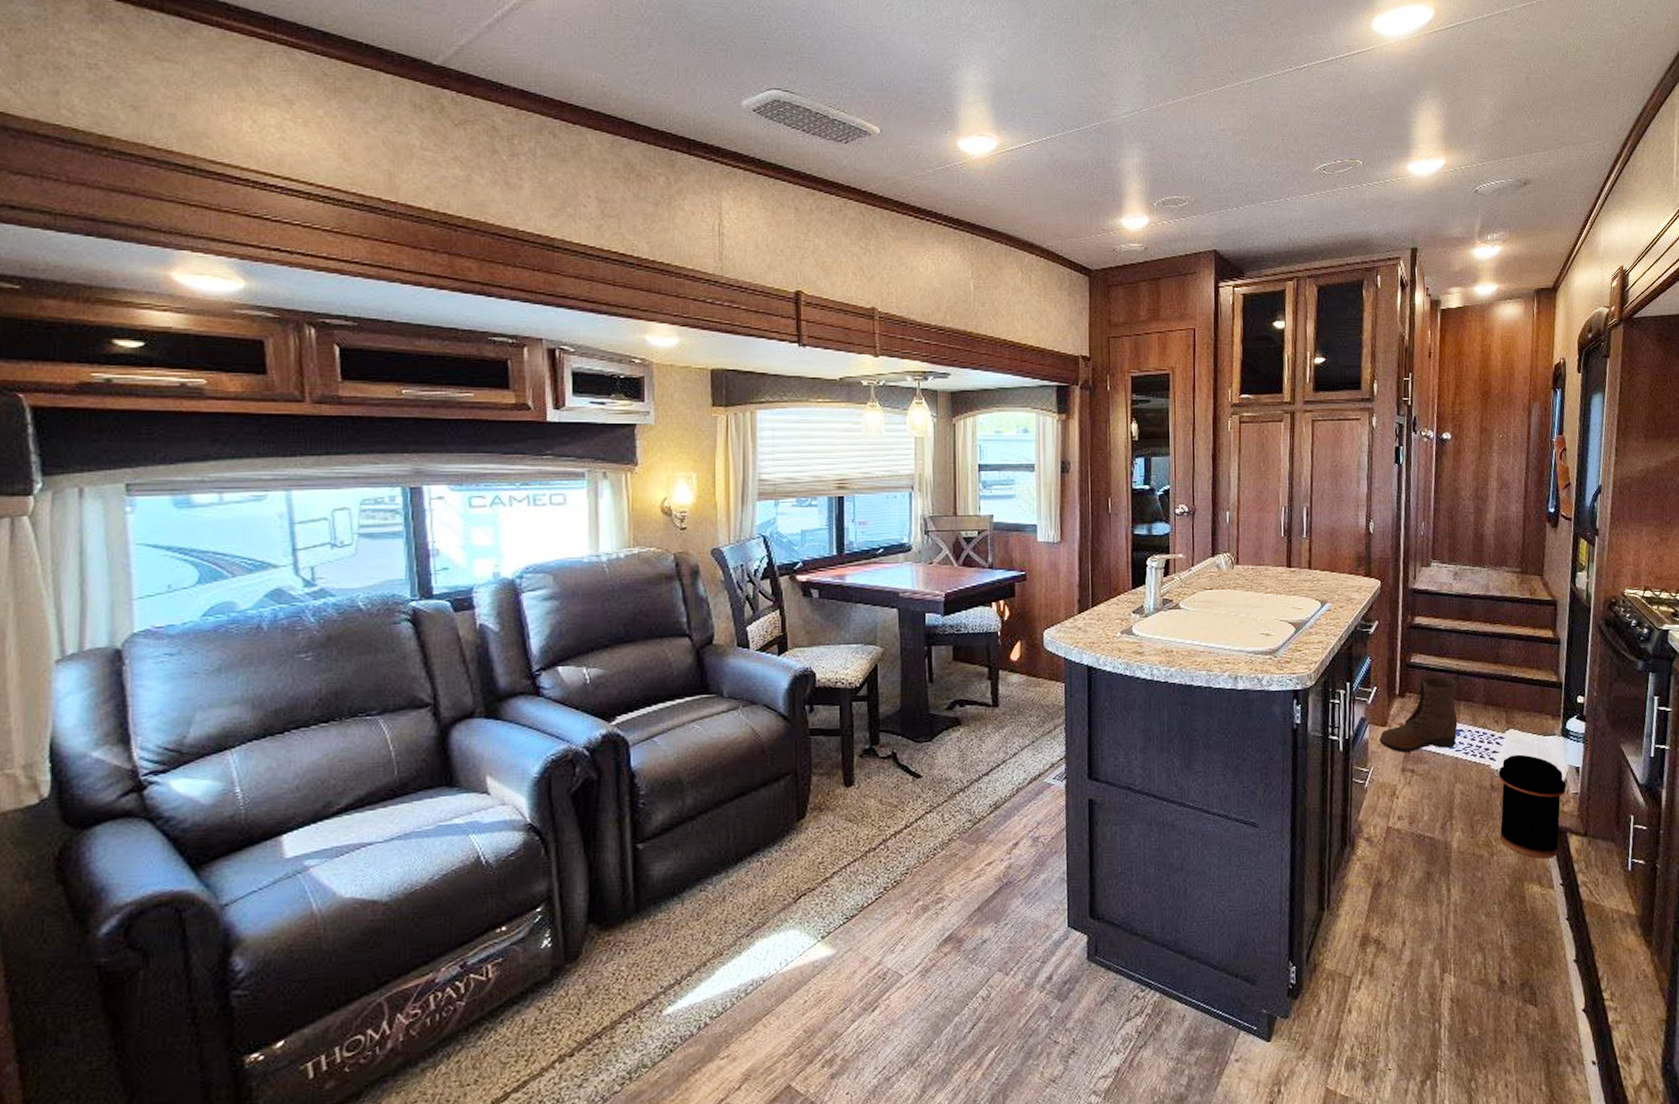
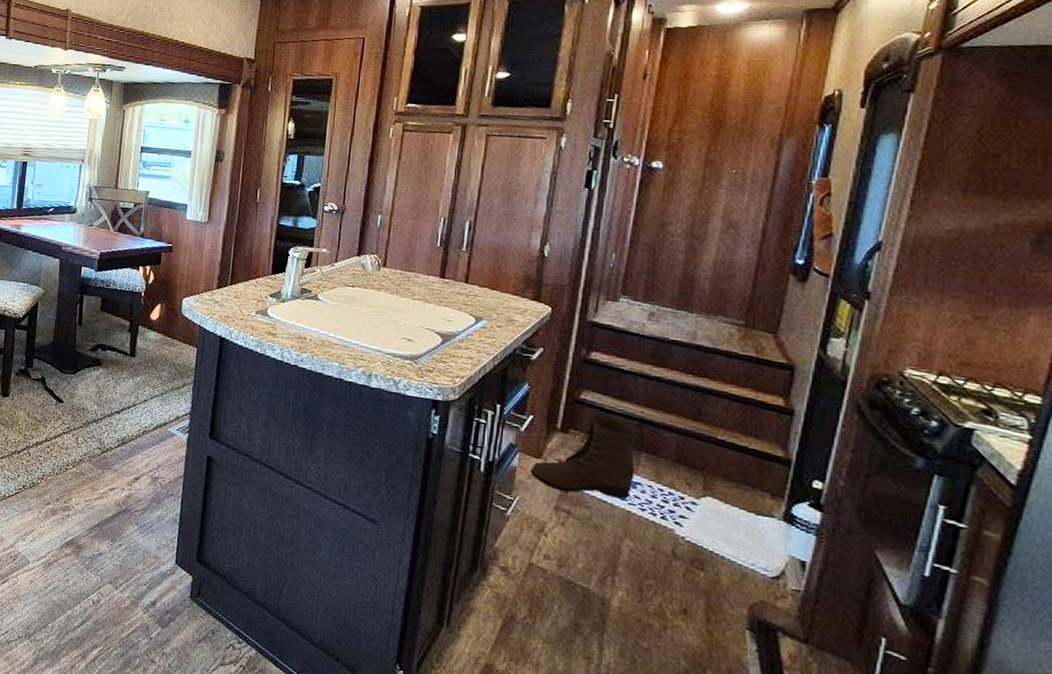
trash can: present [1498,754,1567,859] -> none [679,525,784,655]

